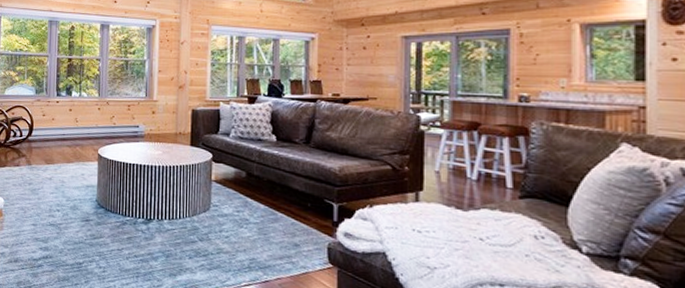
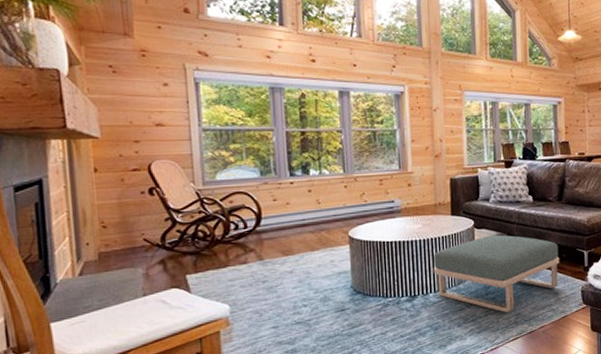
footstool: none [169,171,304,256] -> present [433,234,560,313]

